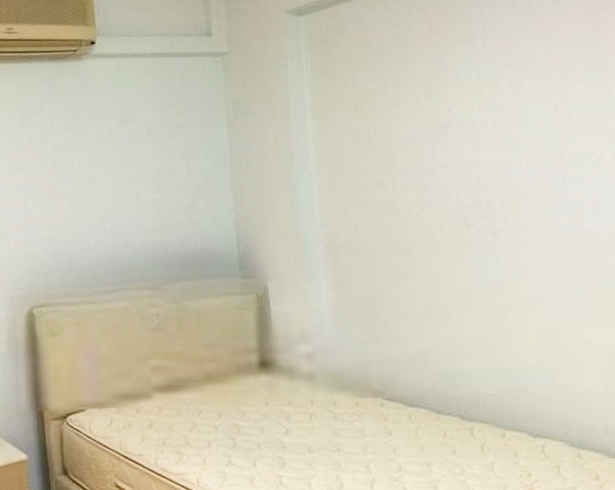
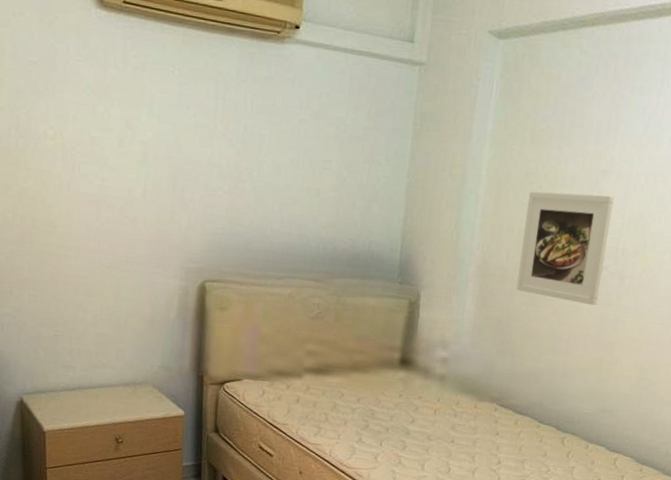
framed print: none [365,148,473,269] -> present [516,191,614,306]

